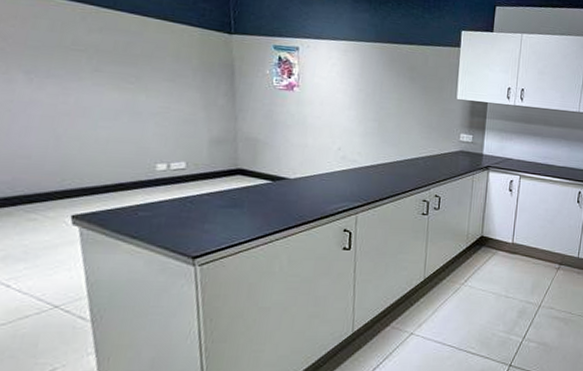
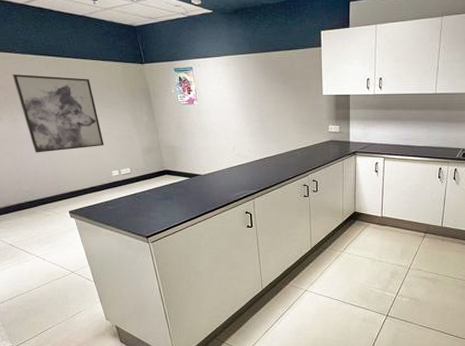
wall art: none [21,19,153,130] -> present [12,74,104,153]

